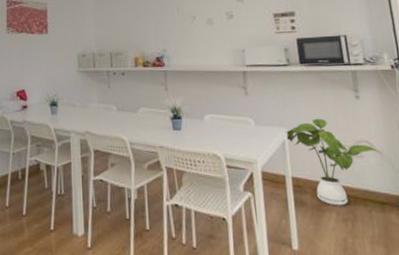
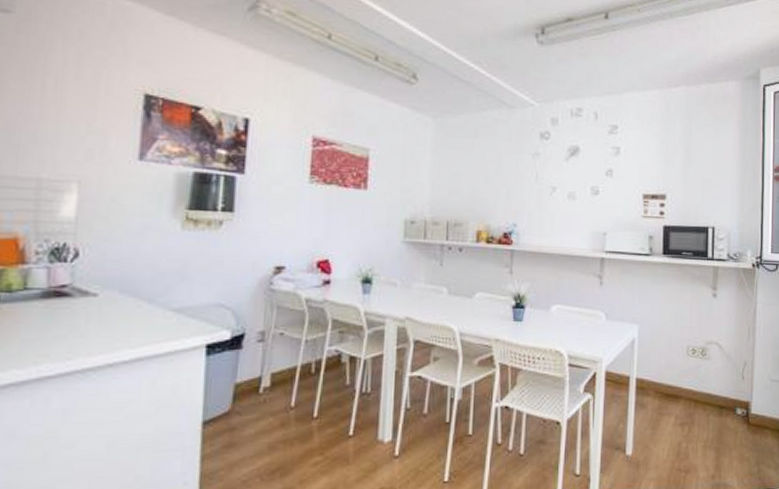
house plant: present [285,118,382,206] -> none [636,316,729,410]

